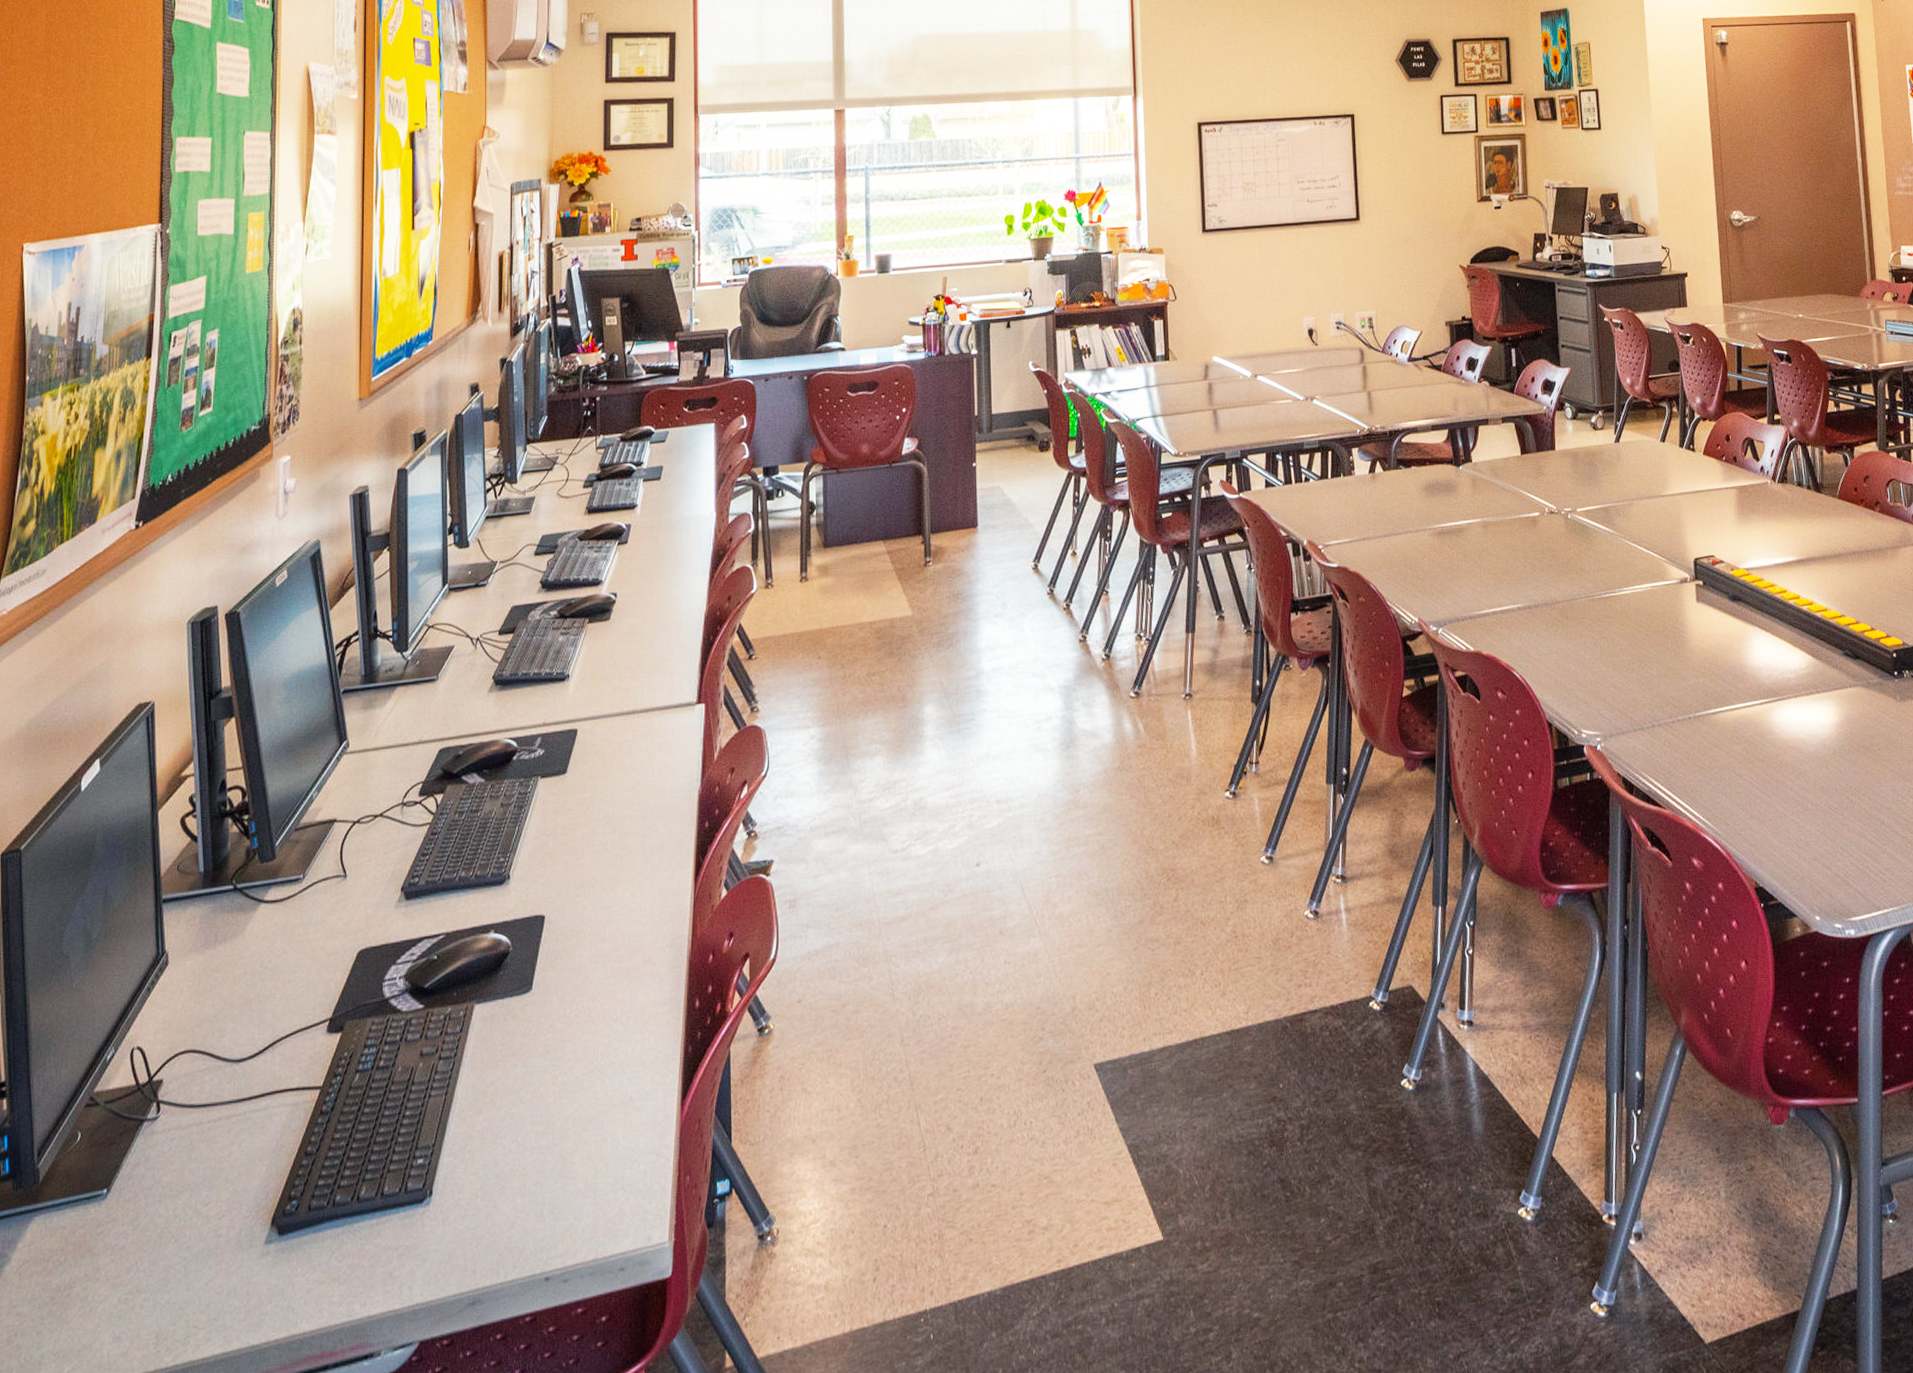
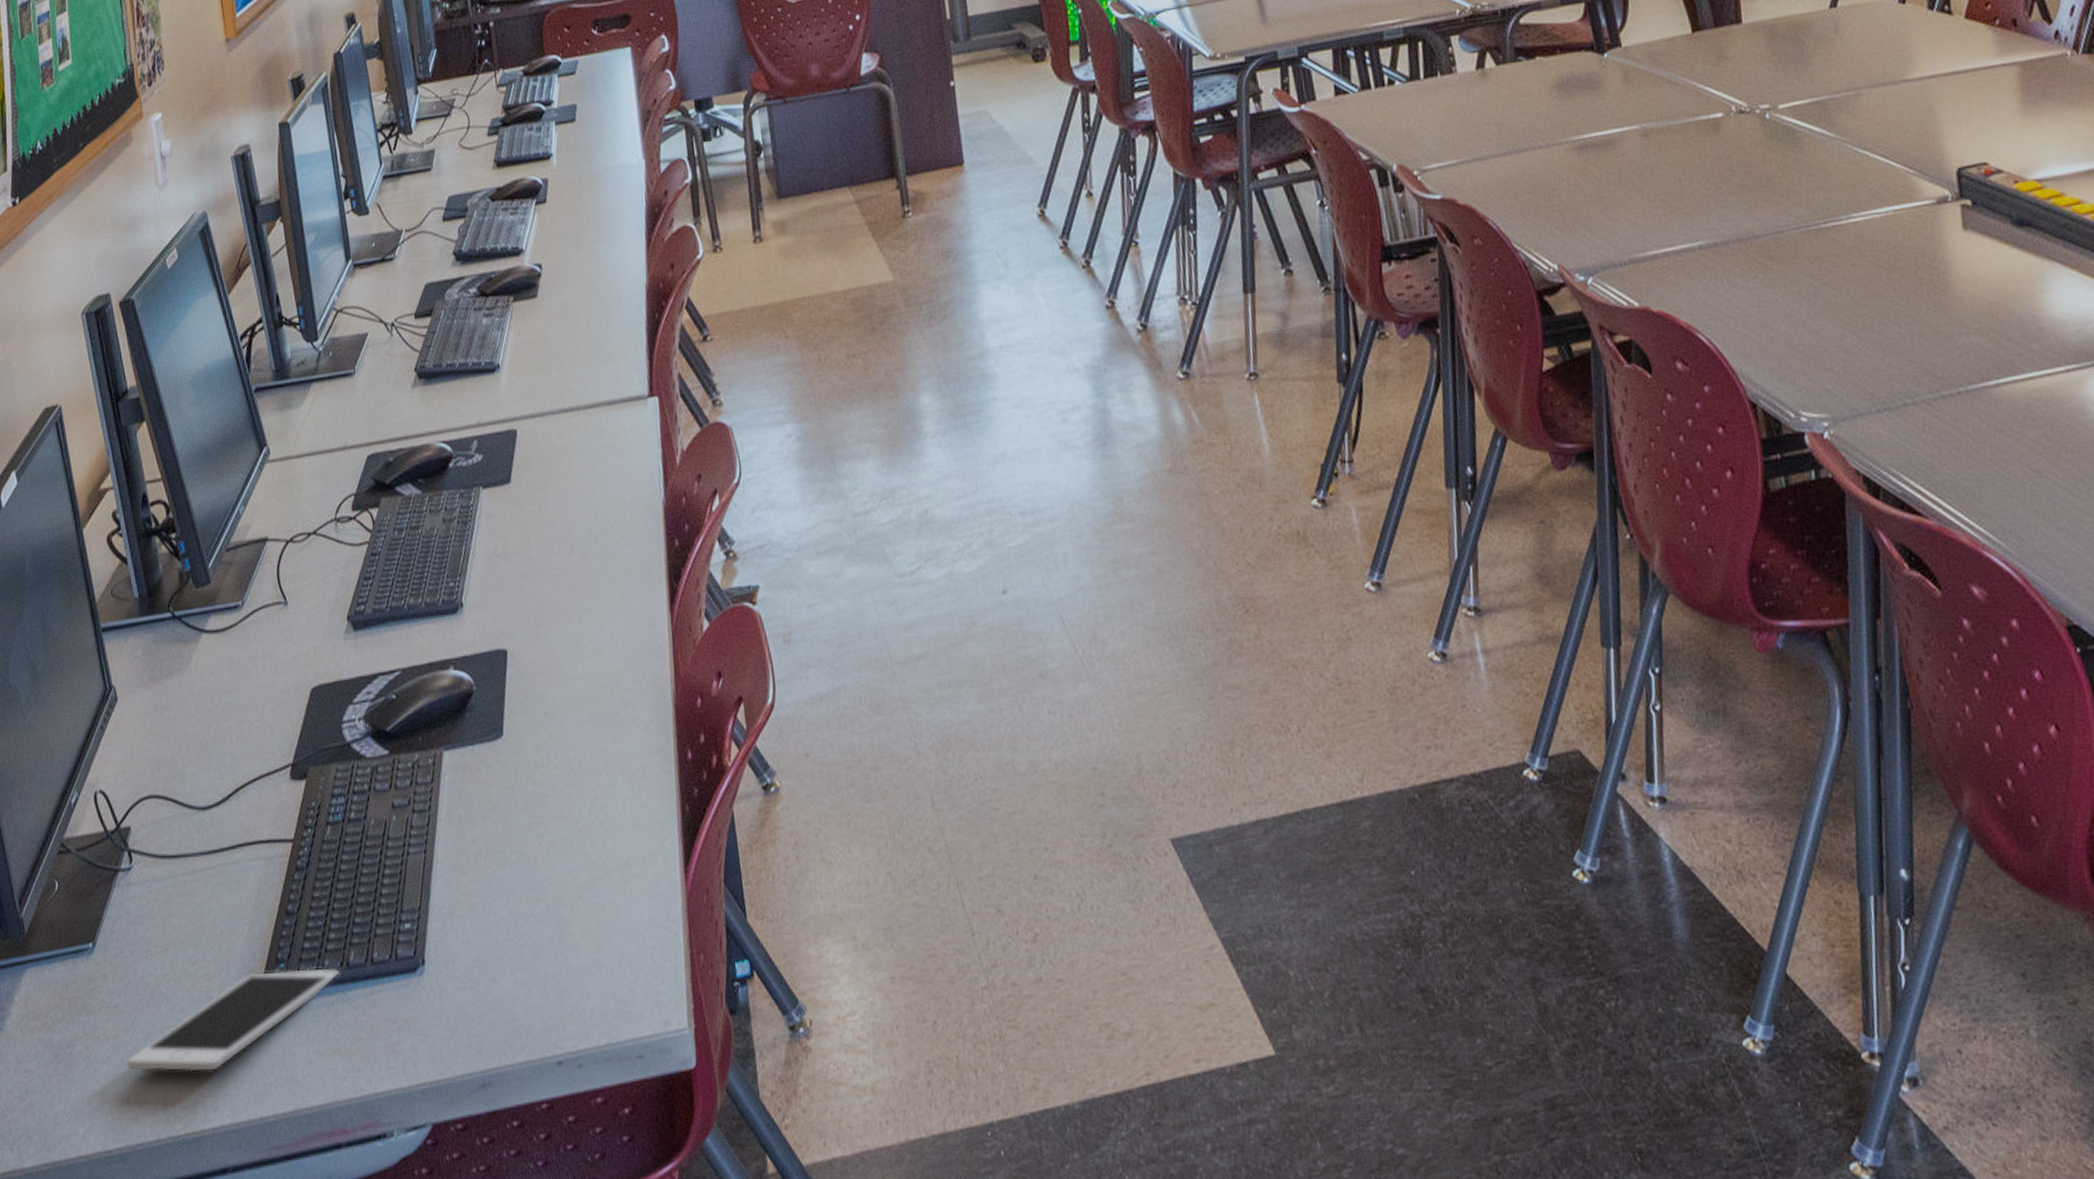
cell phone: none [124,1203,349,1308] -> present [126,968,340,1072]

